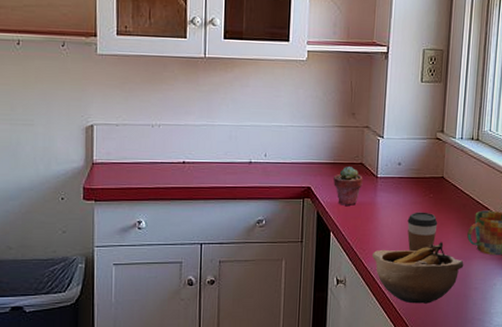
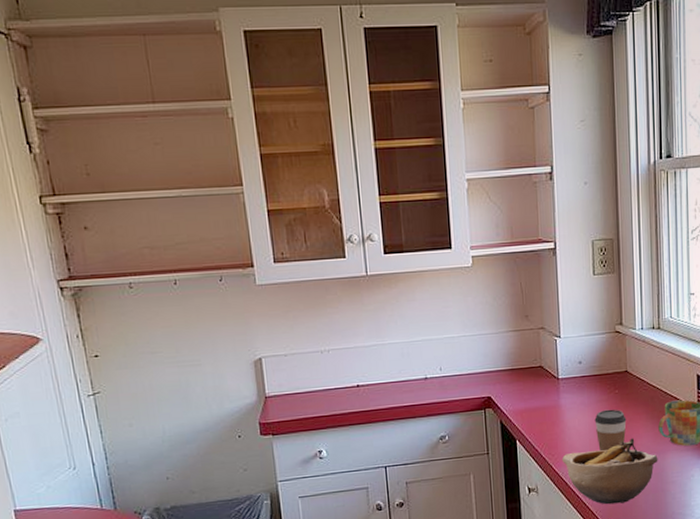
potted succulent: present [333,165,363,206] -> none [513,370,545,412]

